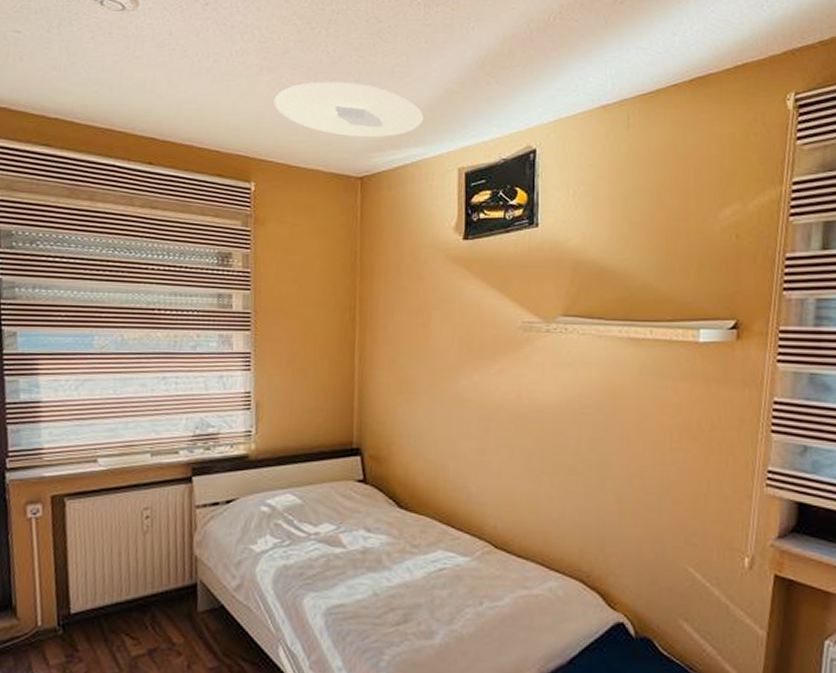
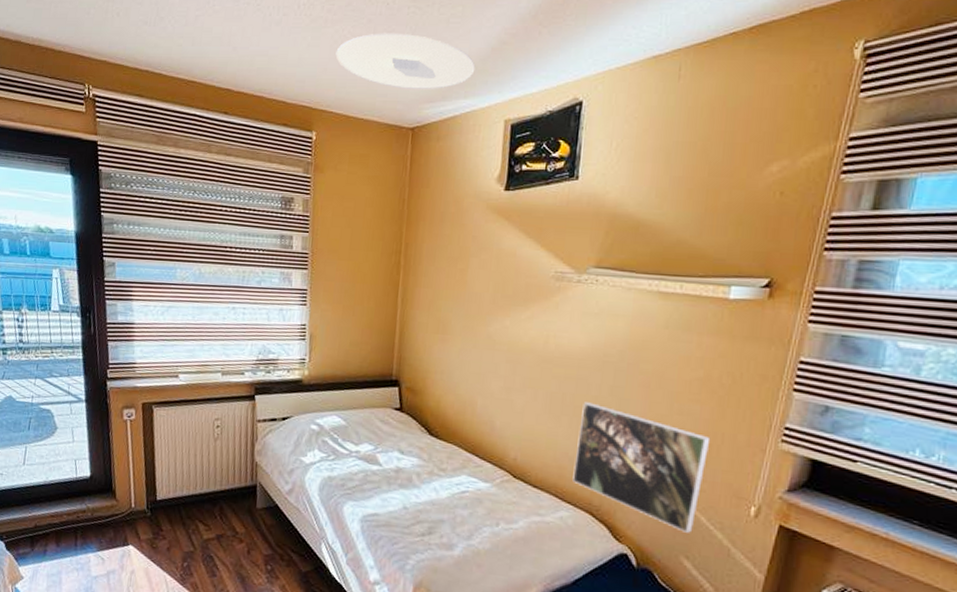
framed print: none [559,458,697,593] -> present [572,402,711,533]

